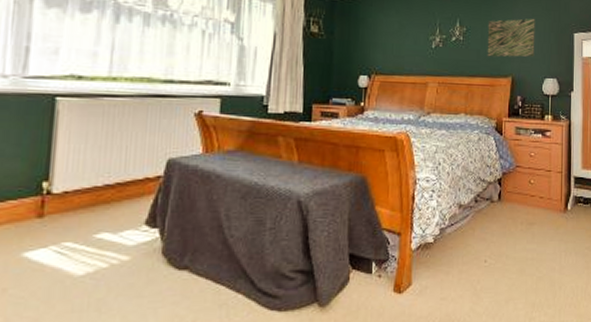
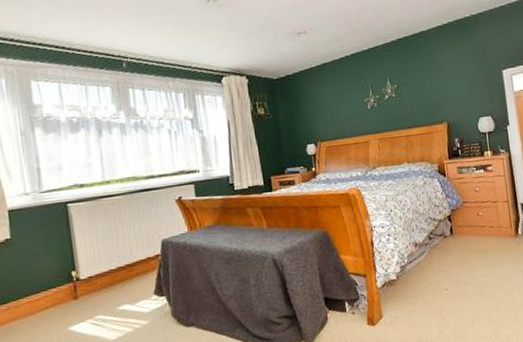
wall art: present [487,18,535,57] -> none [416,64,466,108]

